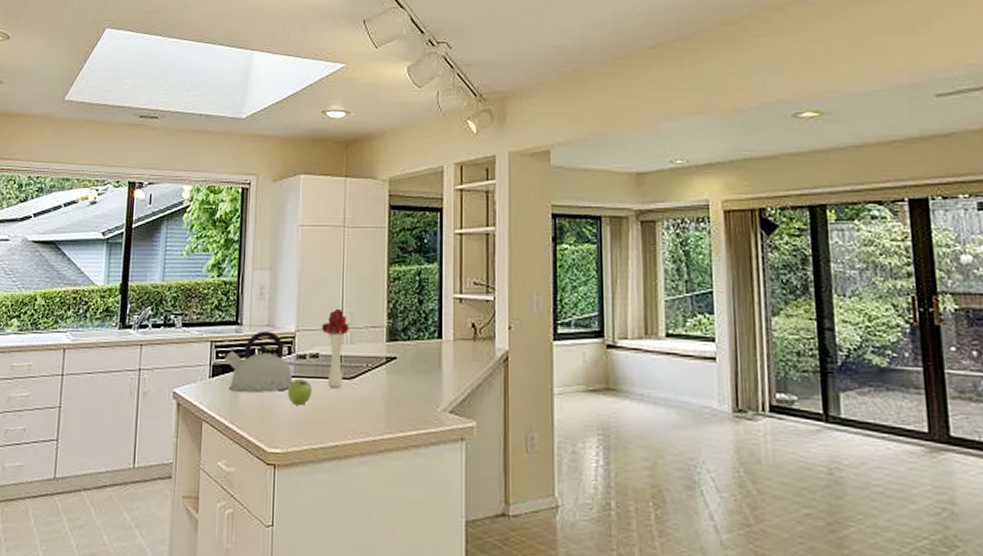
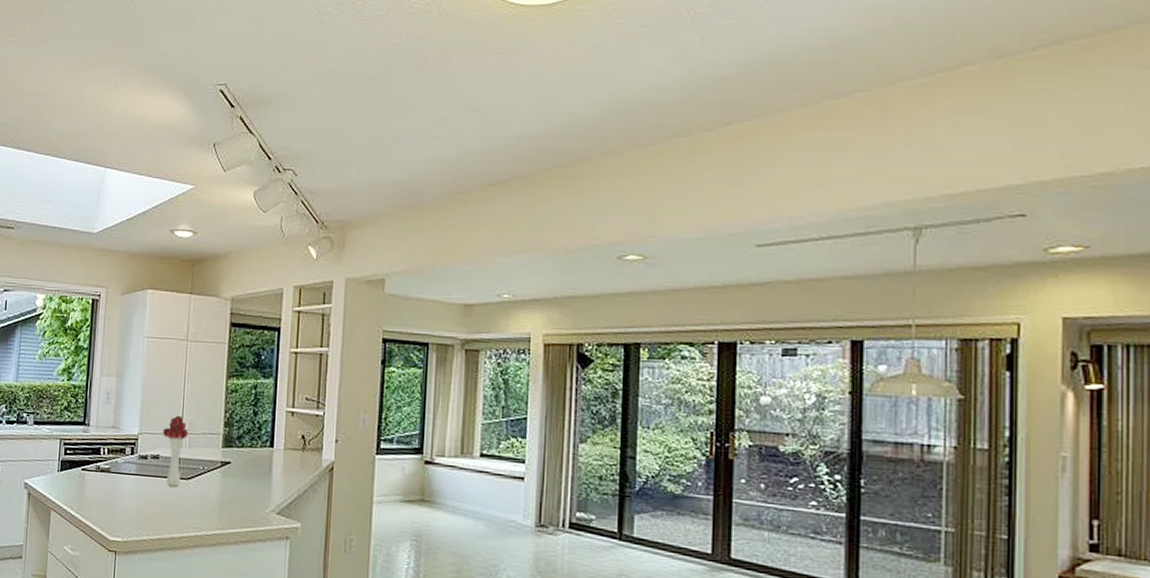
kettle: present [224,331,293,393] -> none [72,432,135,488]
fruit: present [287,379,312,405] -> none [129,477,152,501]

